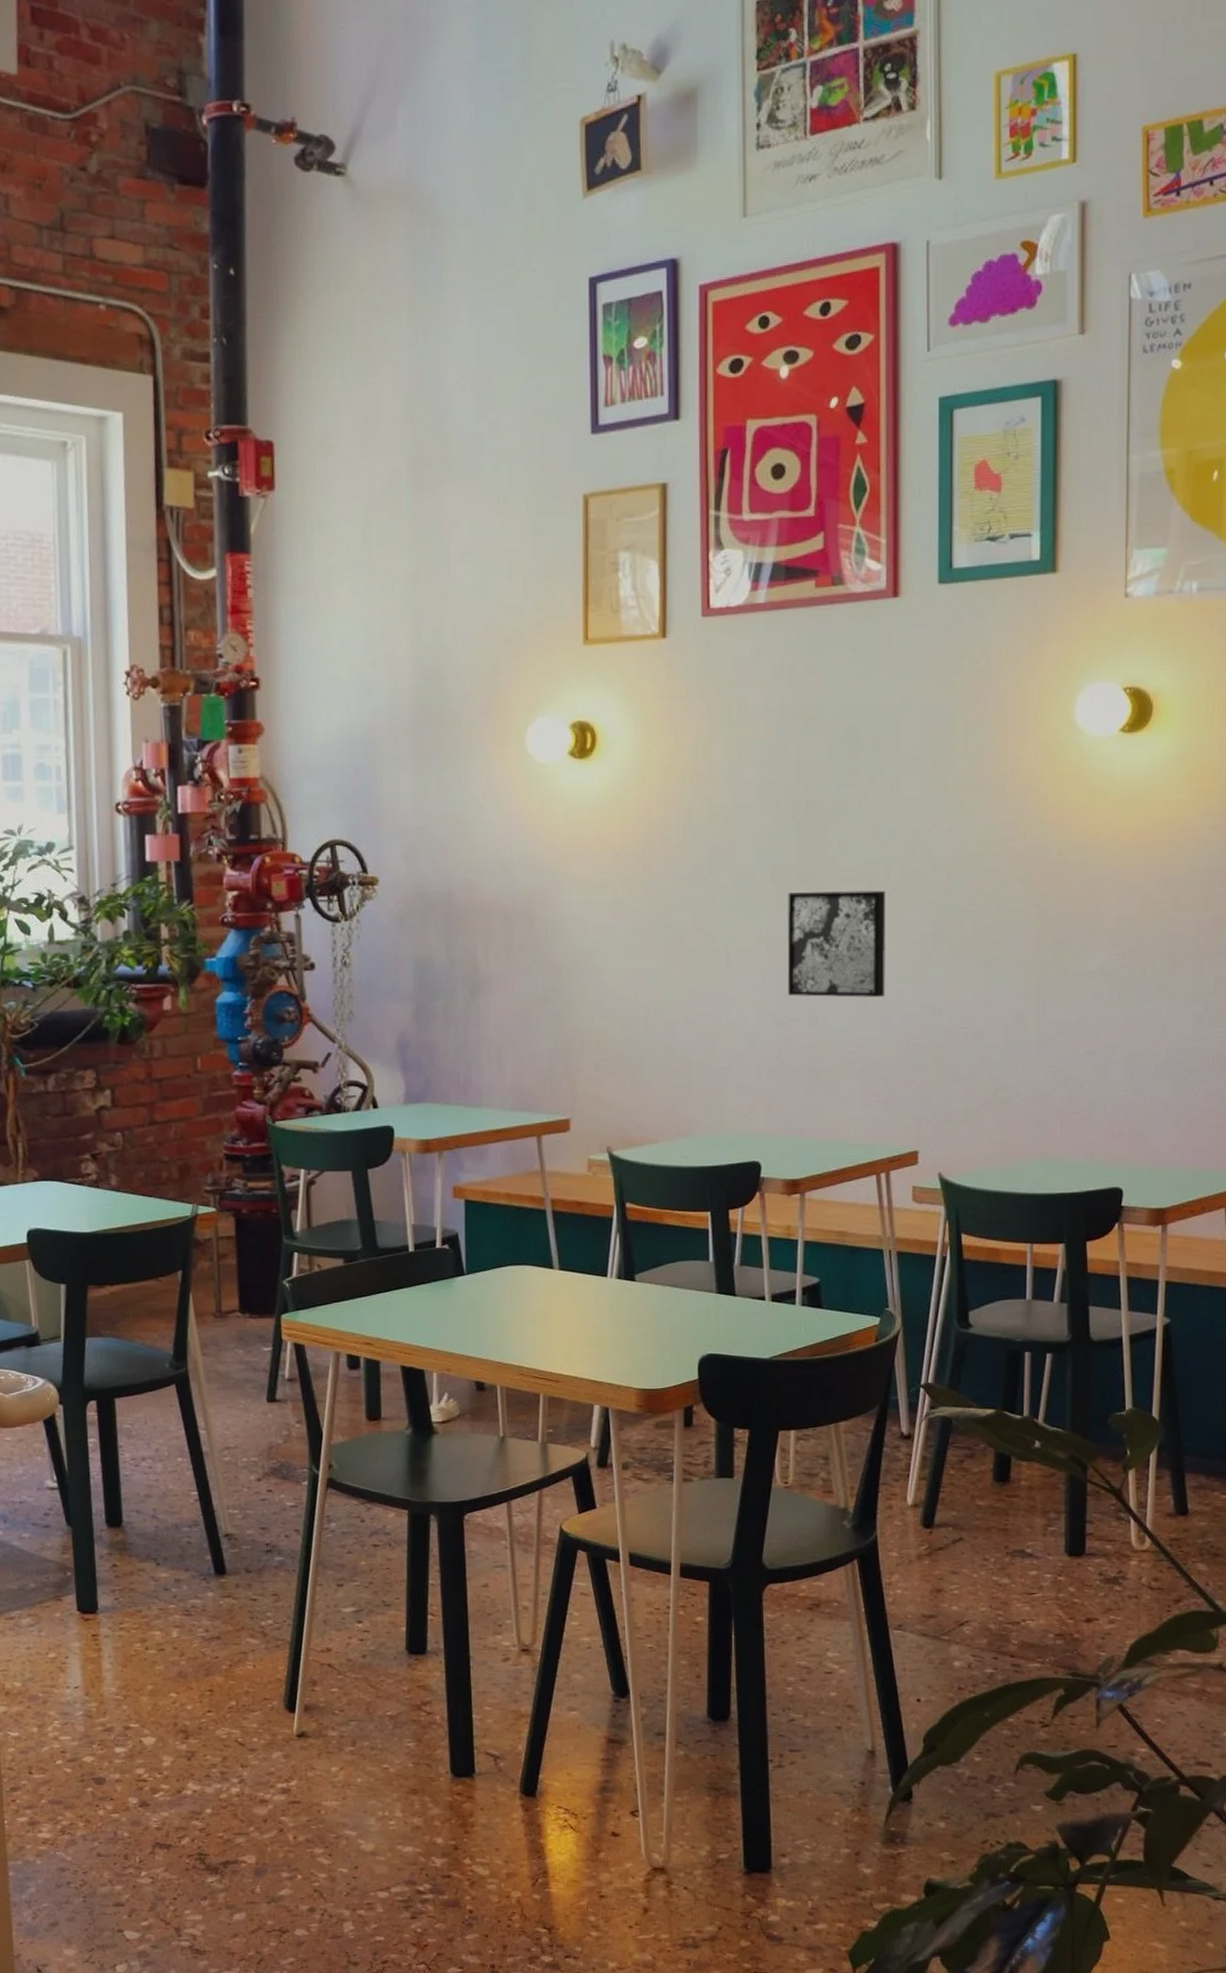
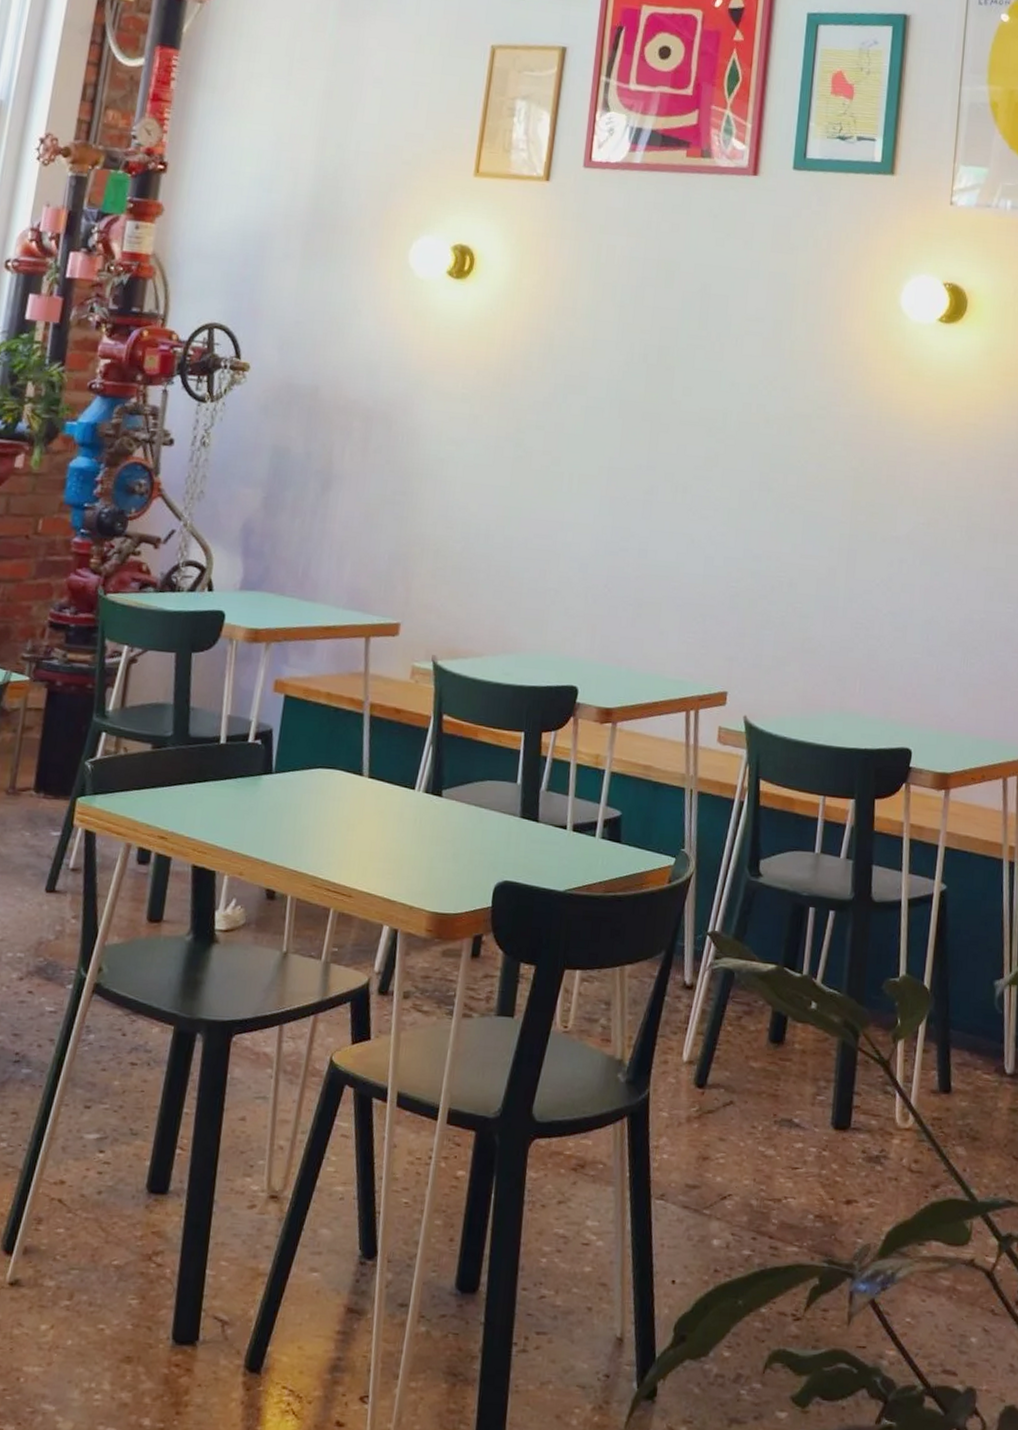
wall art: present [787,890,885,998] -> none [621,428,721,538]

